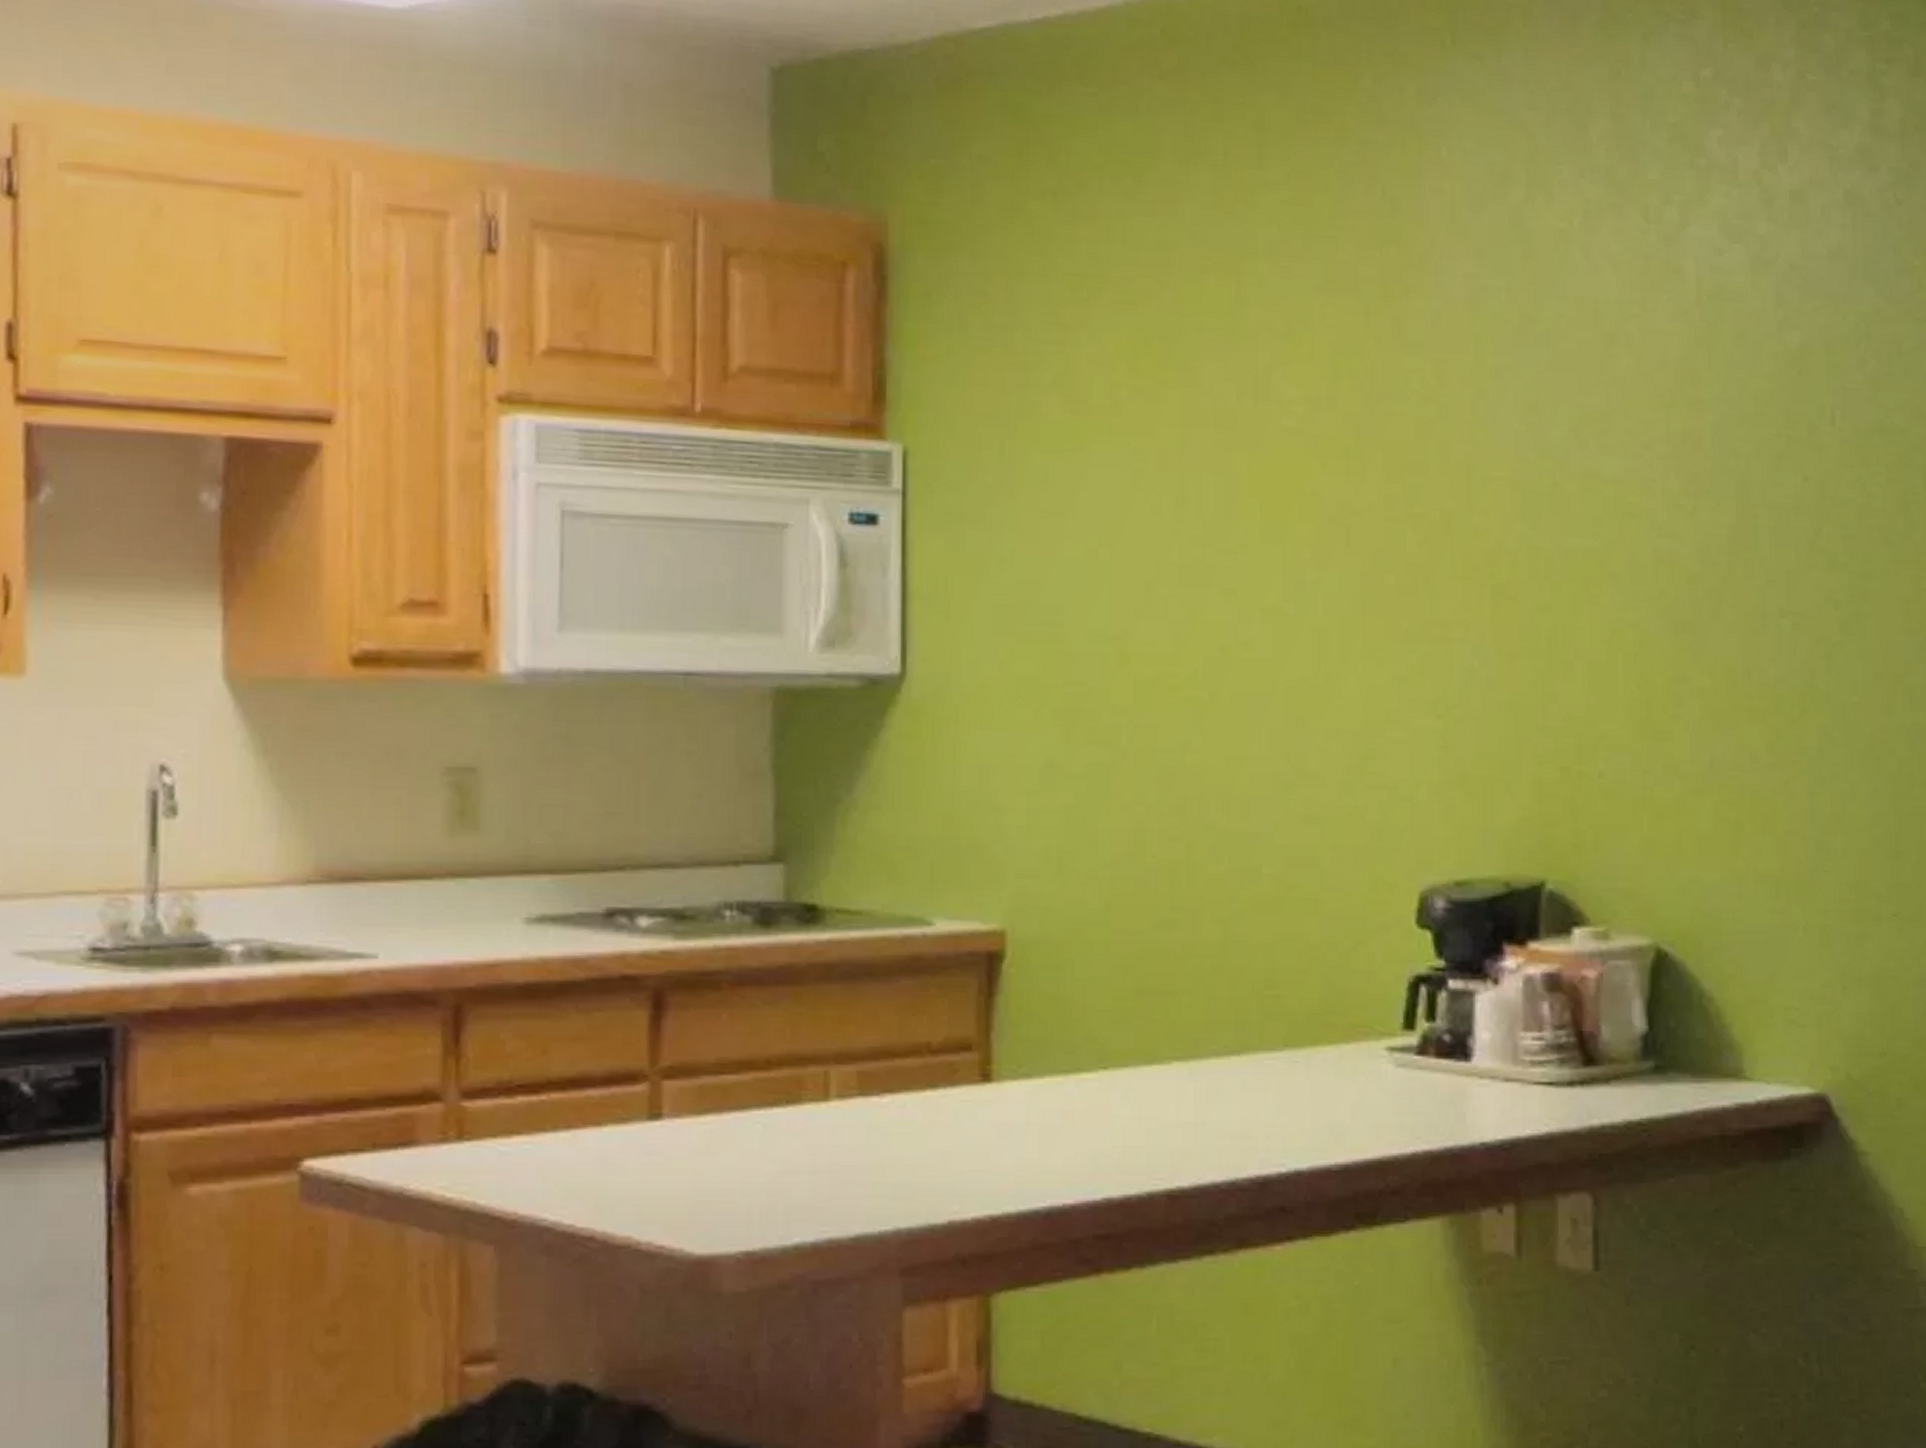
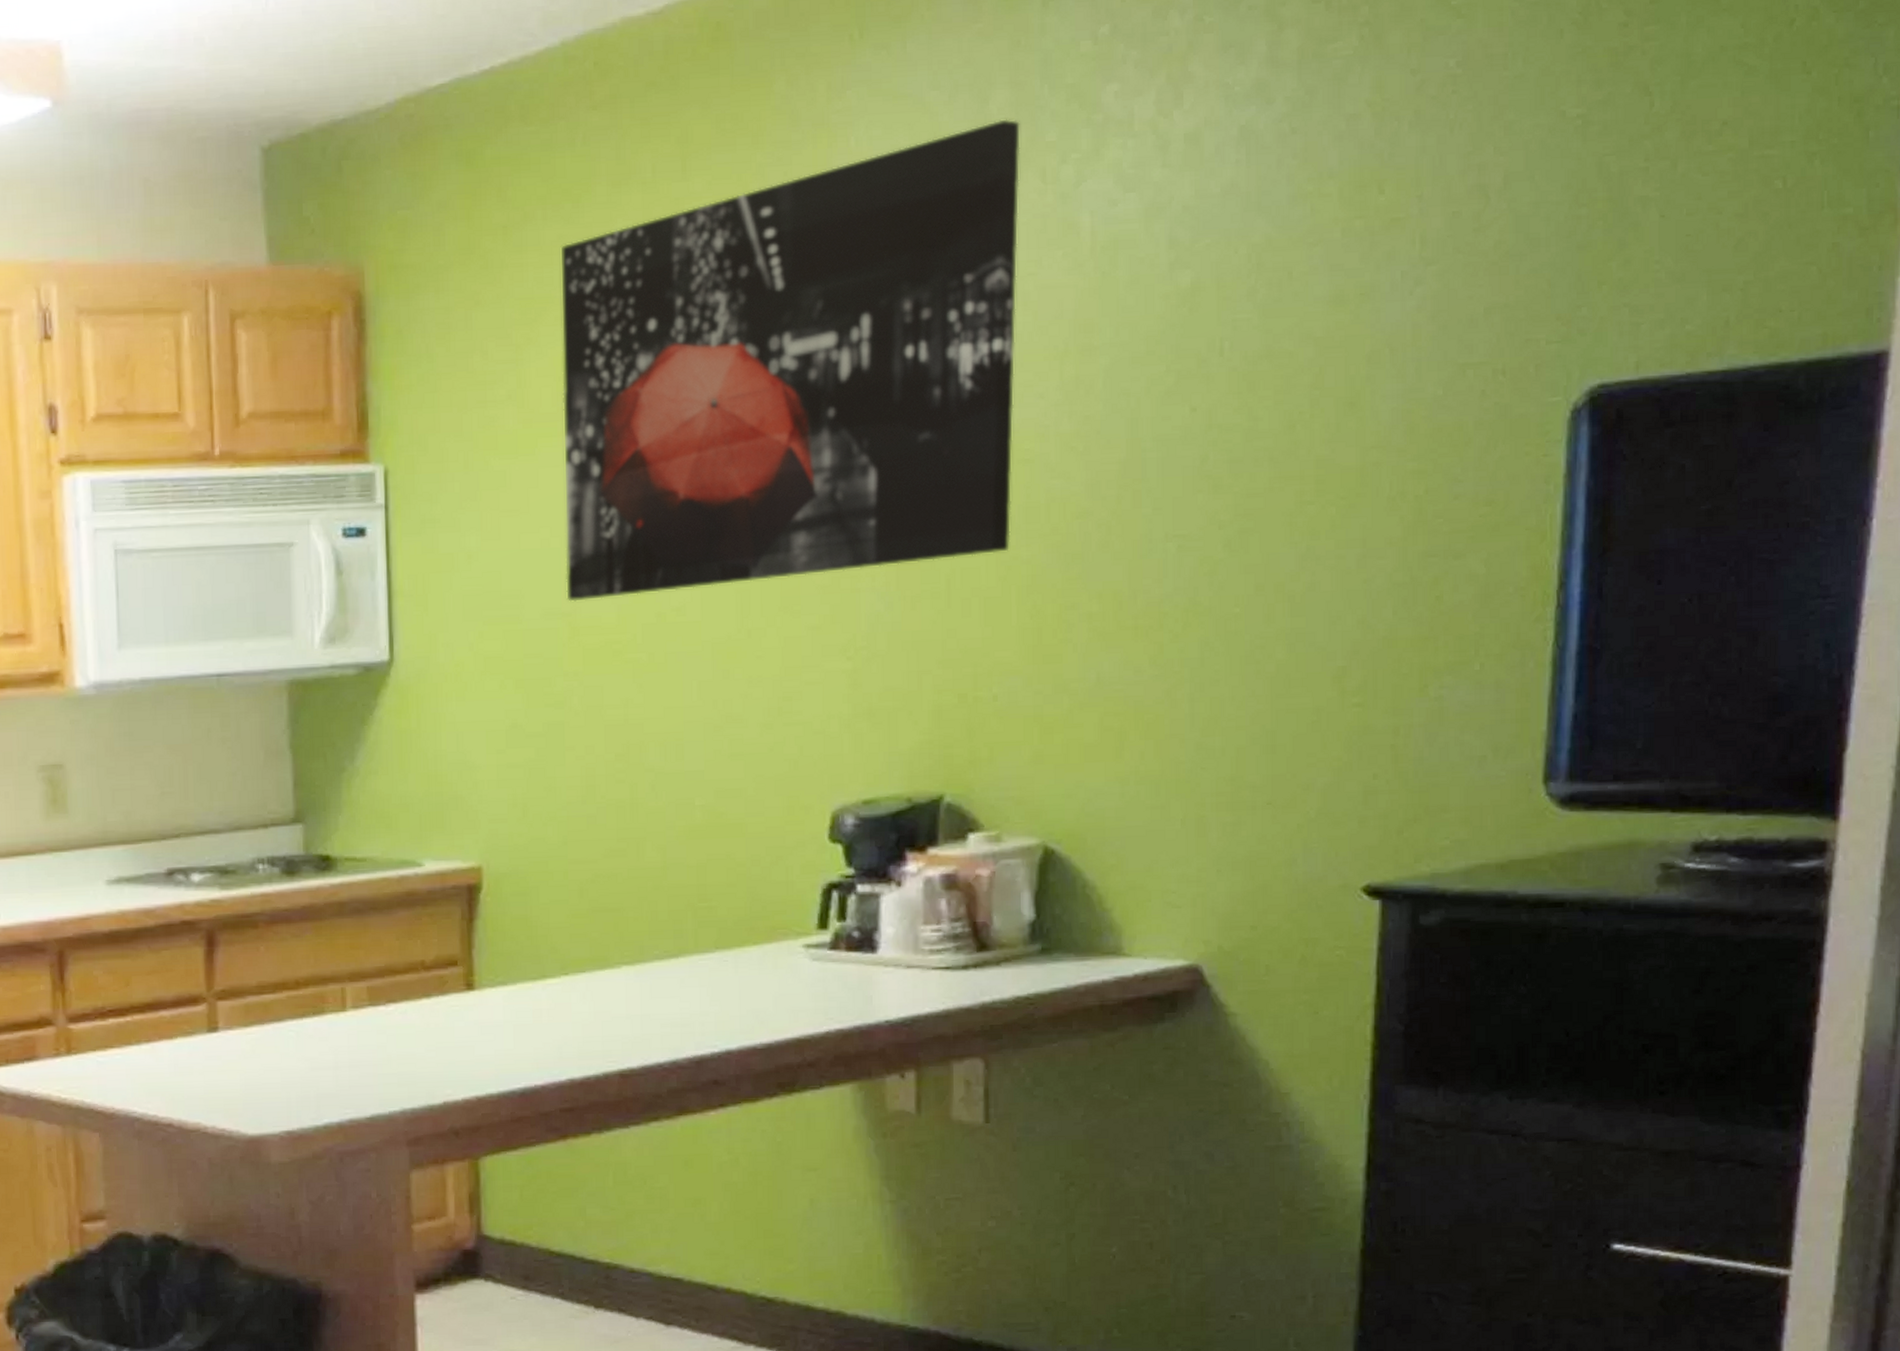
wall art: none [1116,149,1622,625] -> present [560,119,1020,602]

